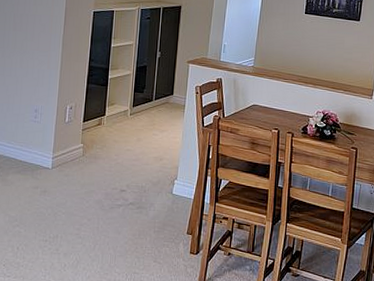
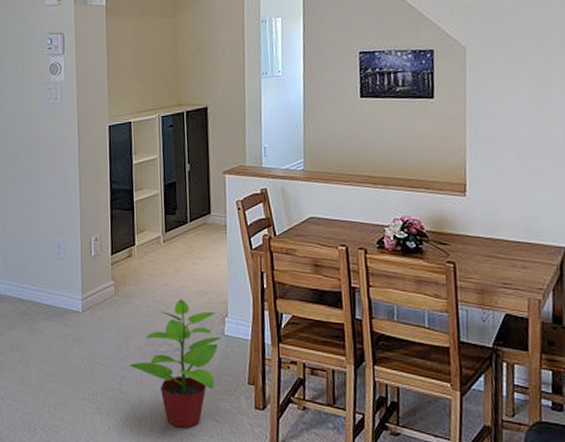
potted plant: none [89,163,170,267] -> present [129,299,222,428]

